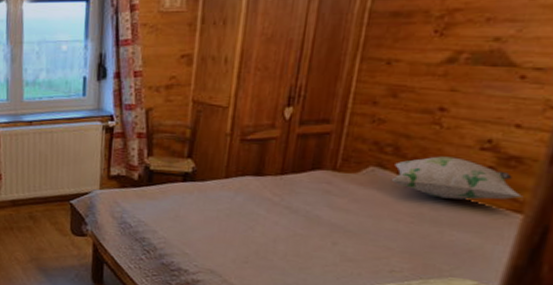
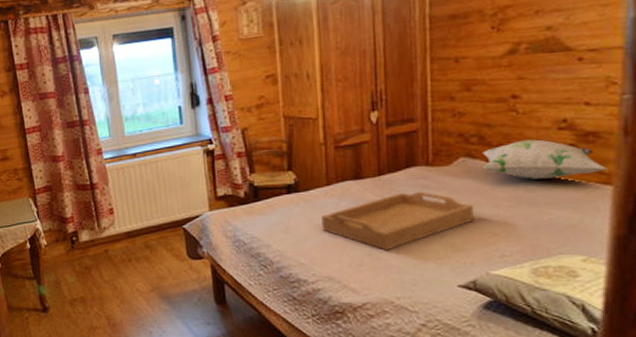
serving tray: none [212,195,373,252] -> present [322,192,475,251]

